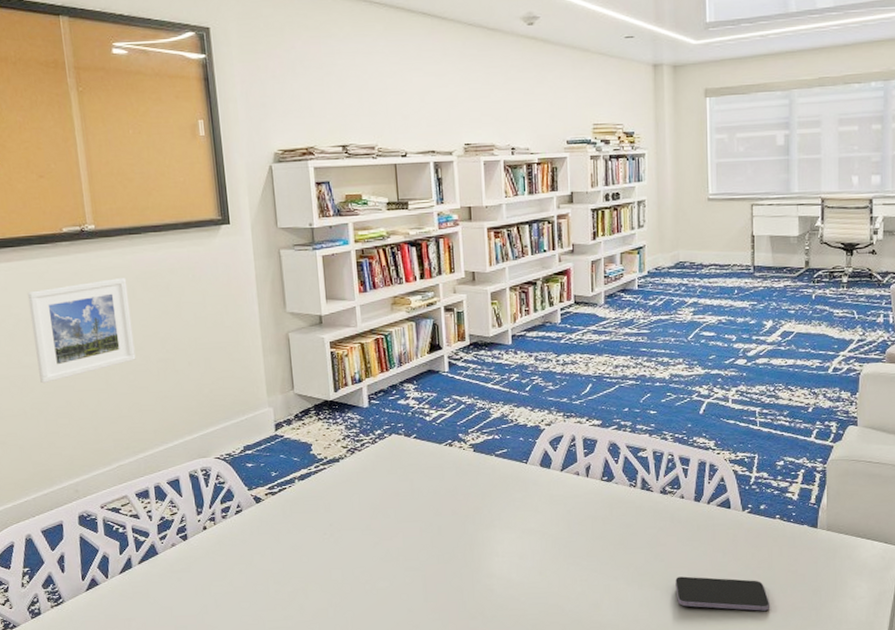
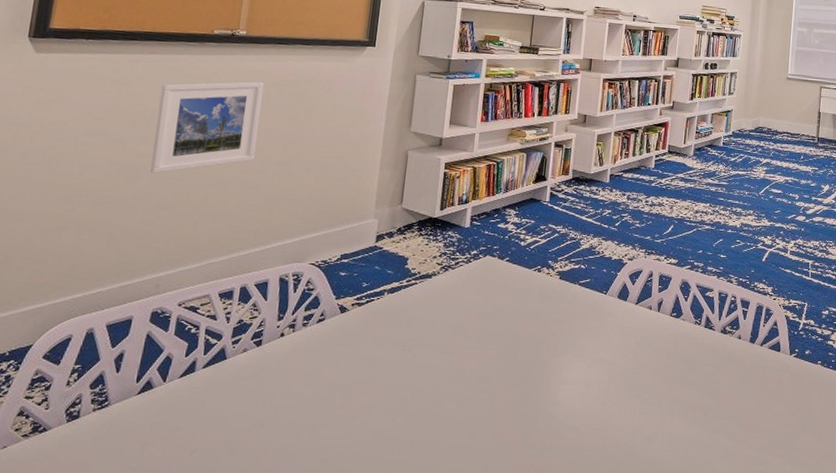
smartphone: present [675,576,769,611] -> none [724,415,806,454]

